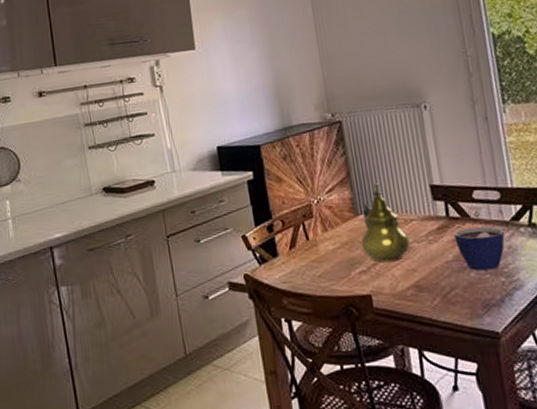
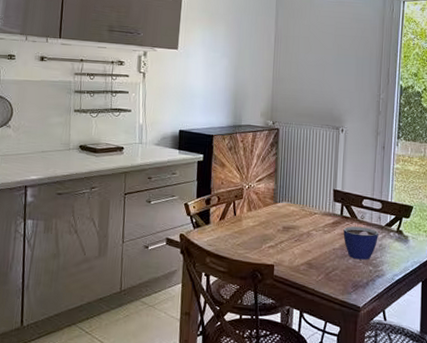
teapot: present [360,183,410,263] -> none [274,181,311,243]

